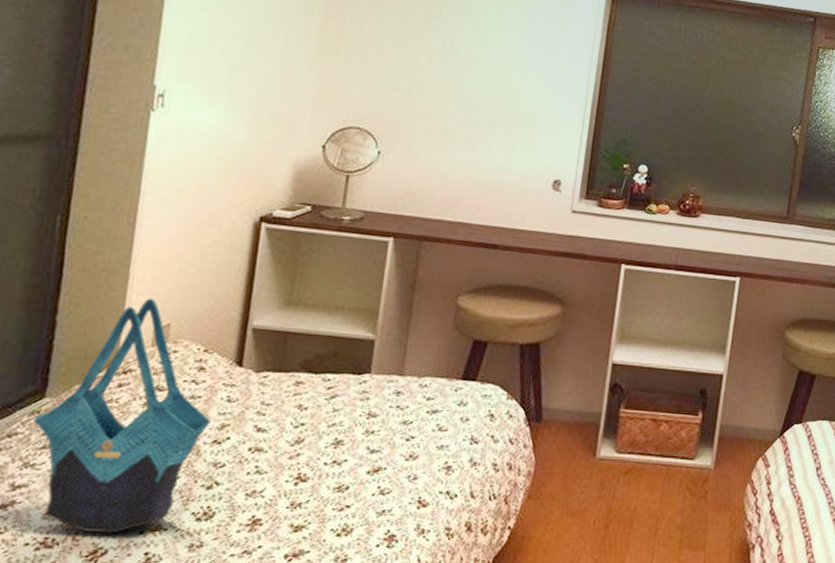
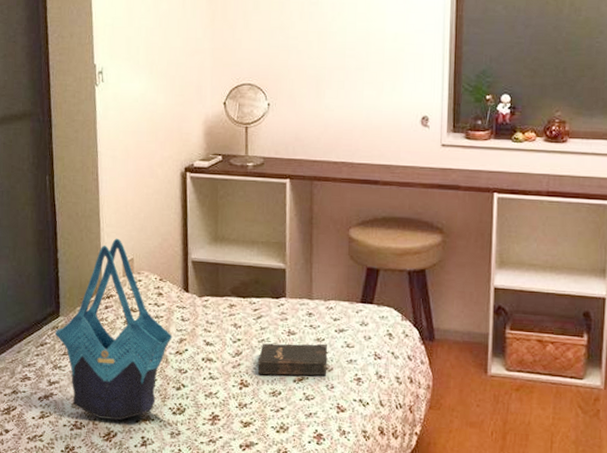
hardback book: none [321,427,416,467] -> present [257,343,328,376]

